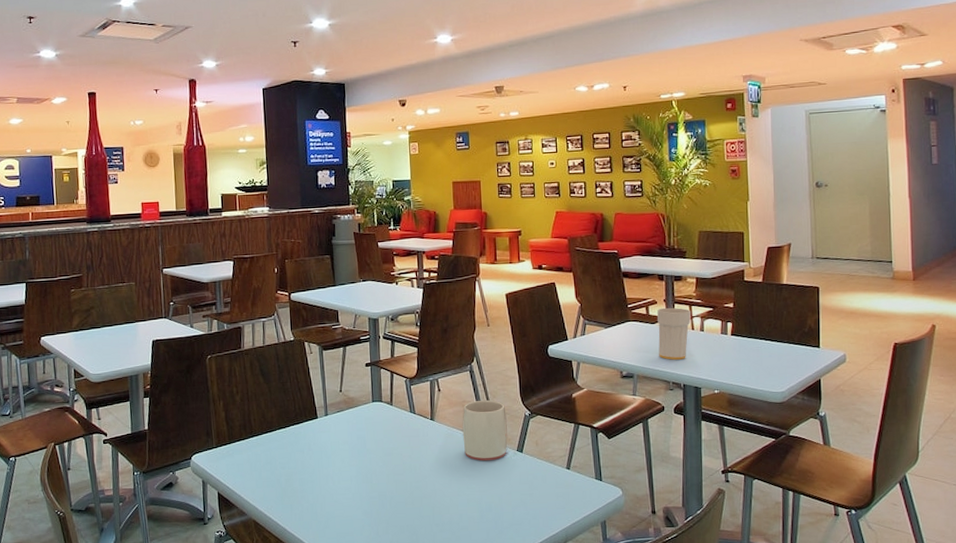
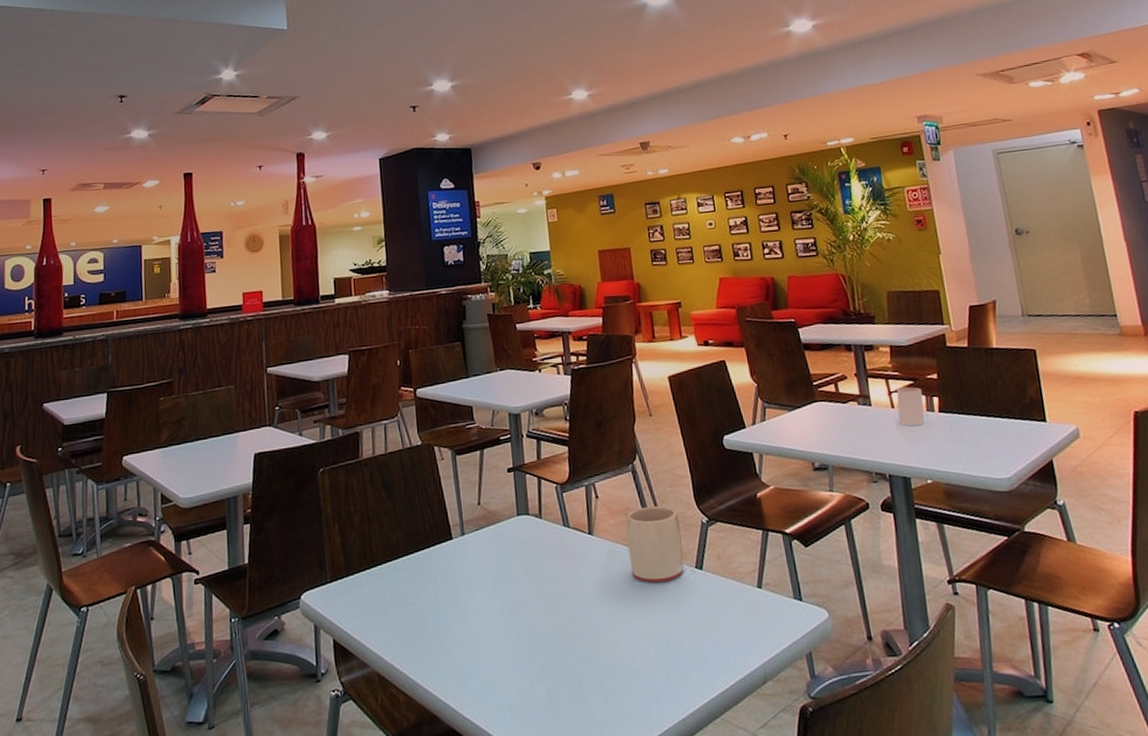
cup: present [657,307,691,360] -> none [848,382,889,446]
cup: none [697,313,719,346] -> present [896,386,924,427]

